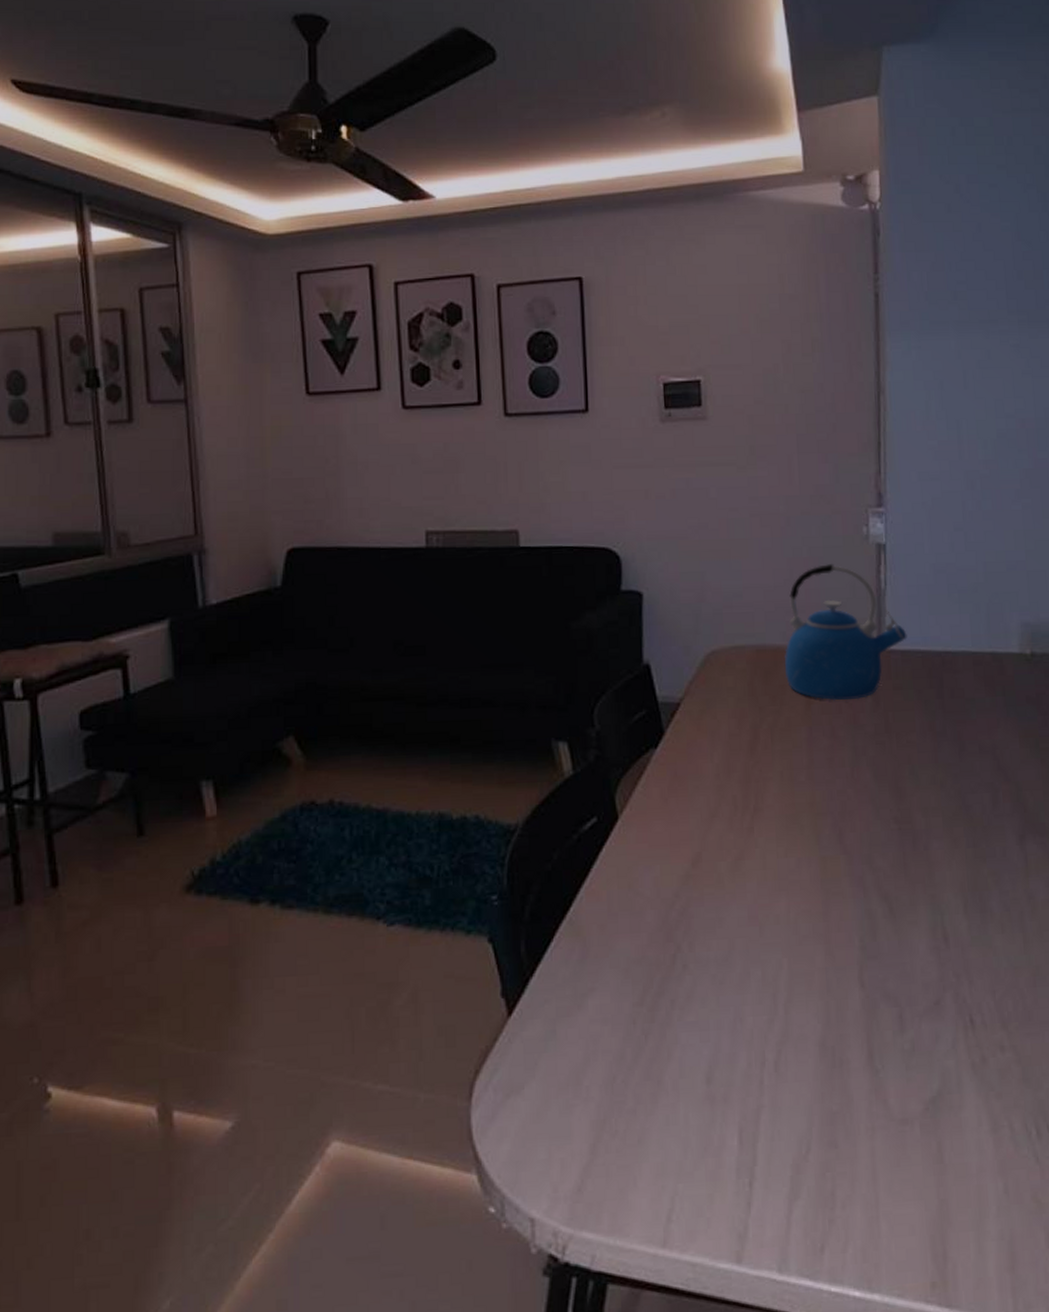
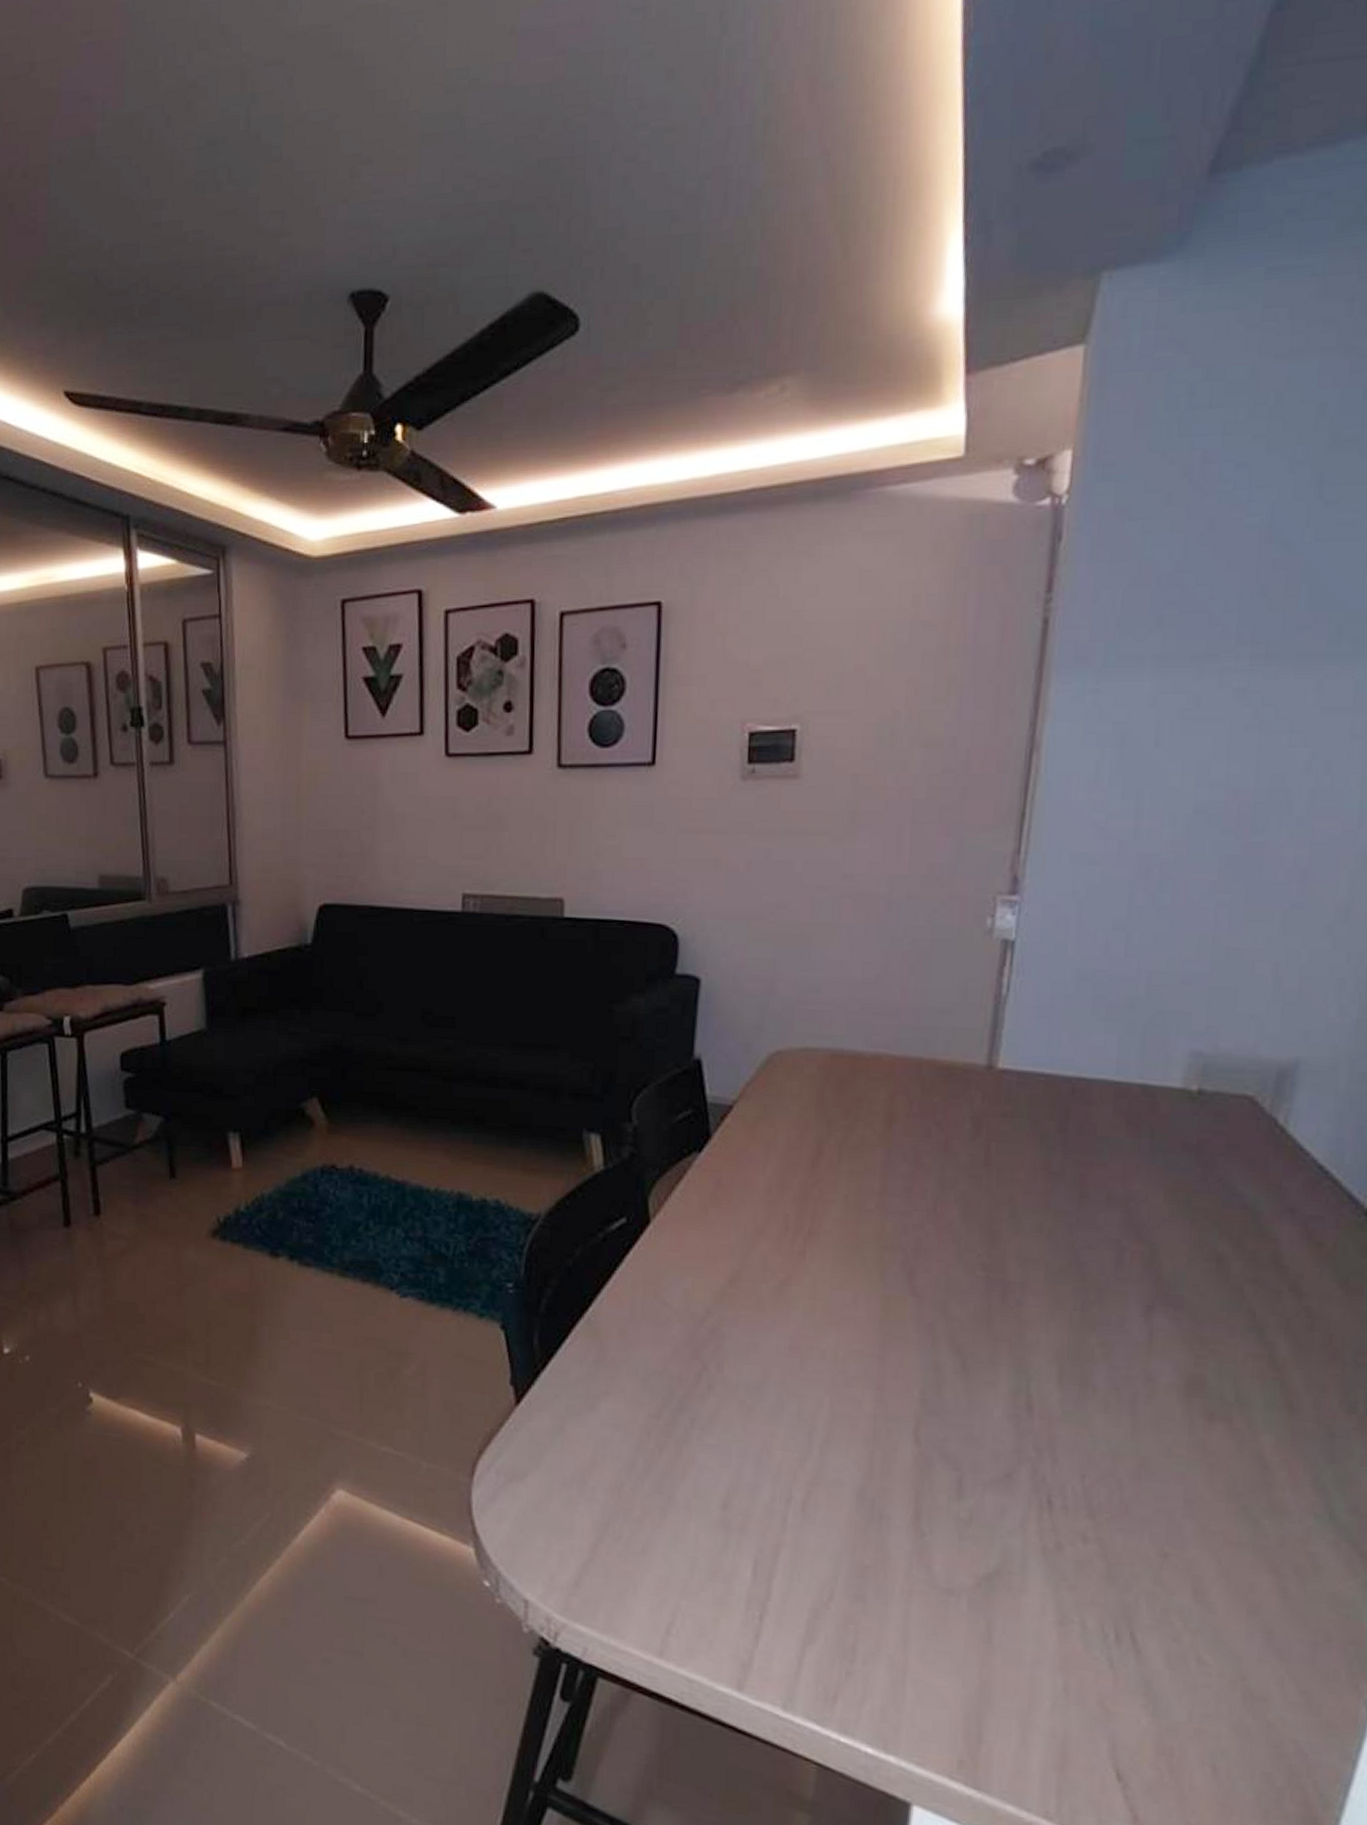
kettle: present [784,564,907,701] -> none [864,960,1029,1124]

